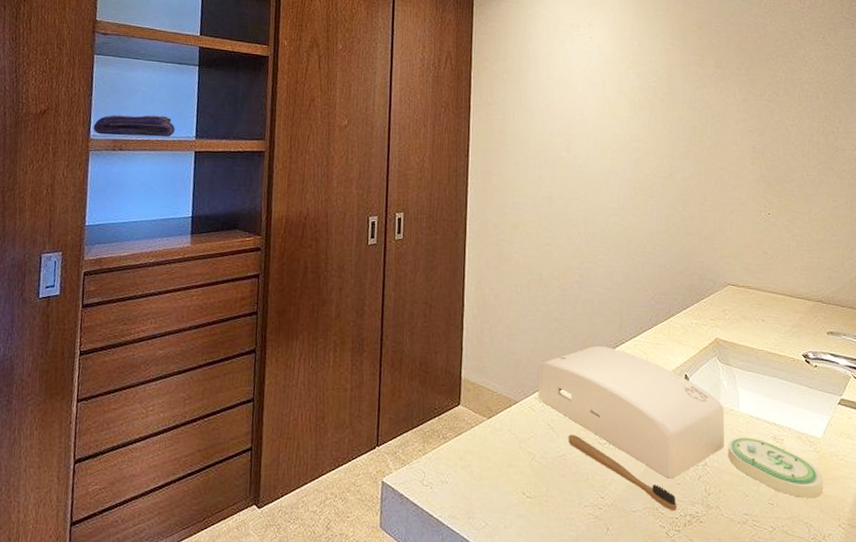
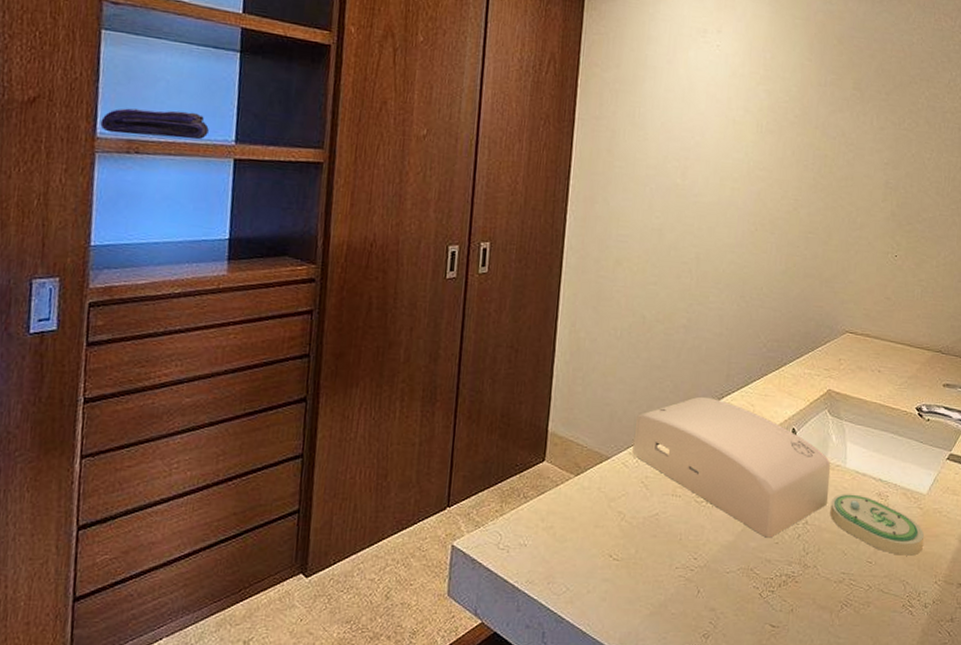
toothbrush: present [568,434,677,512] -> none [662,492,773,572]

